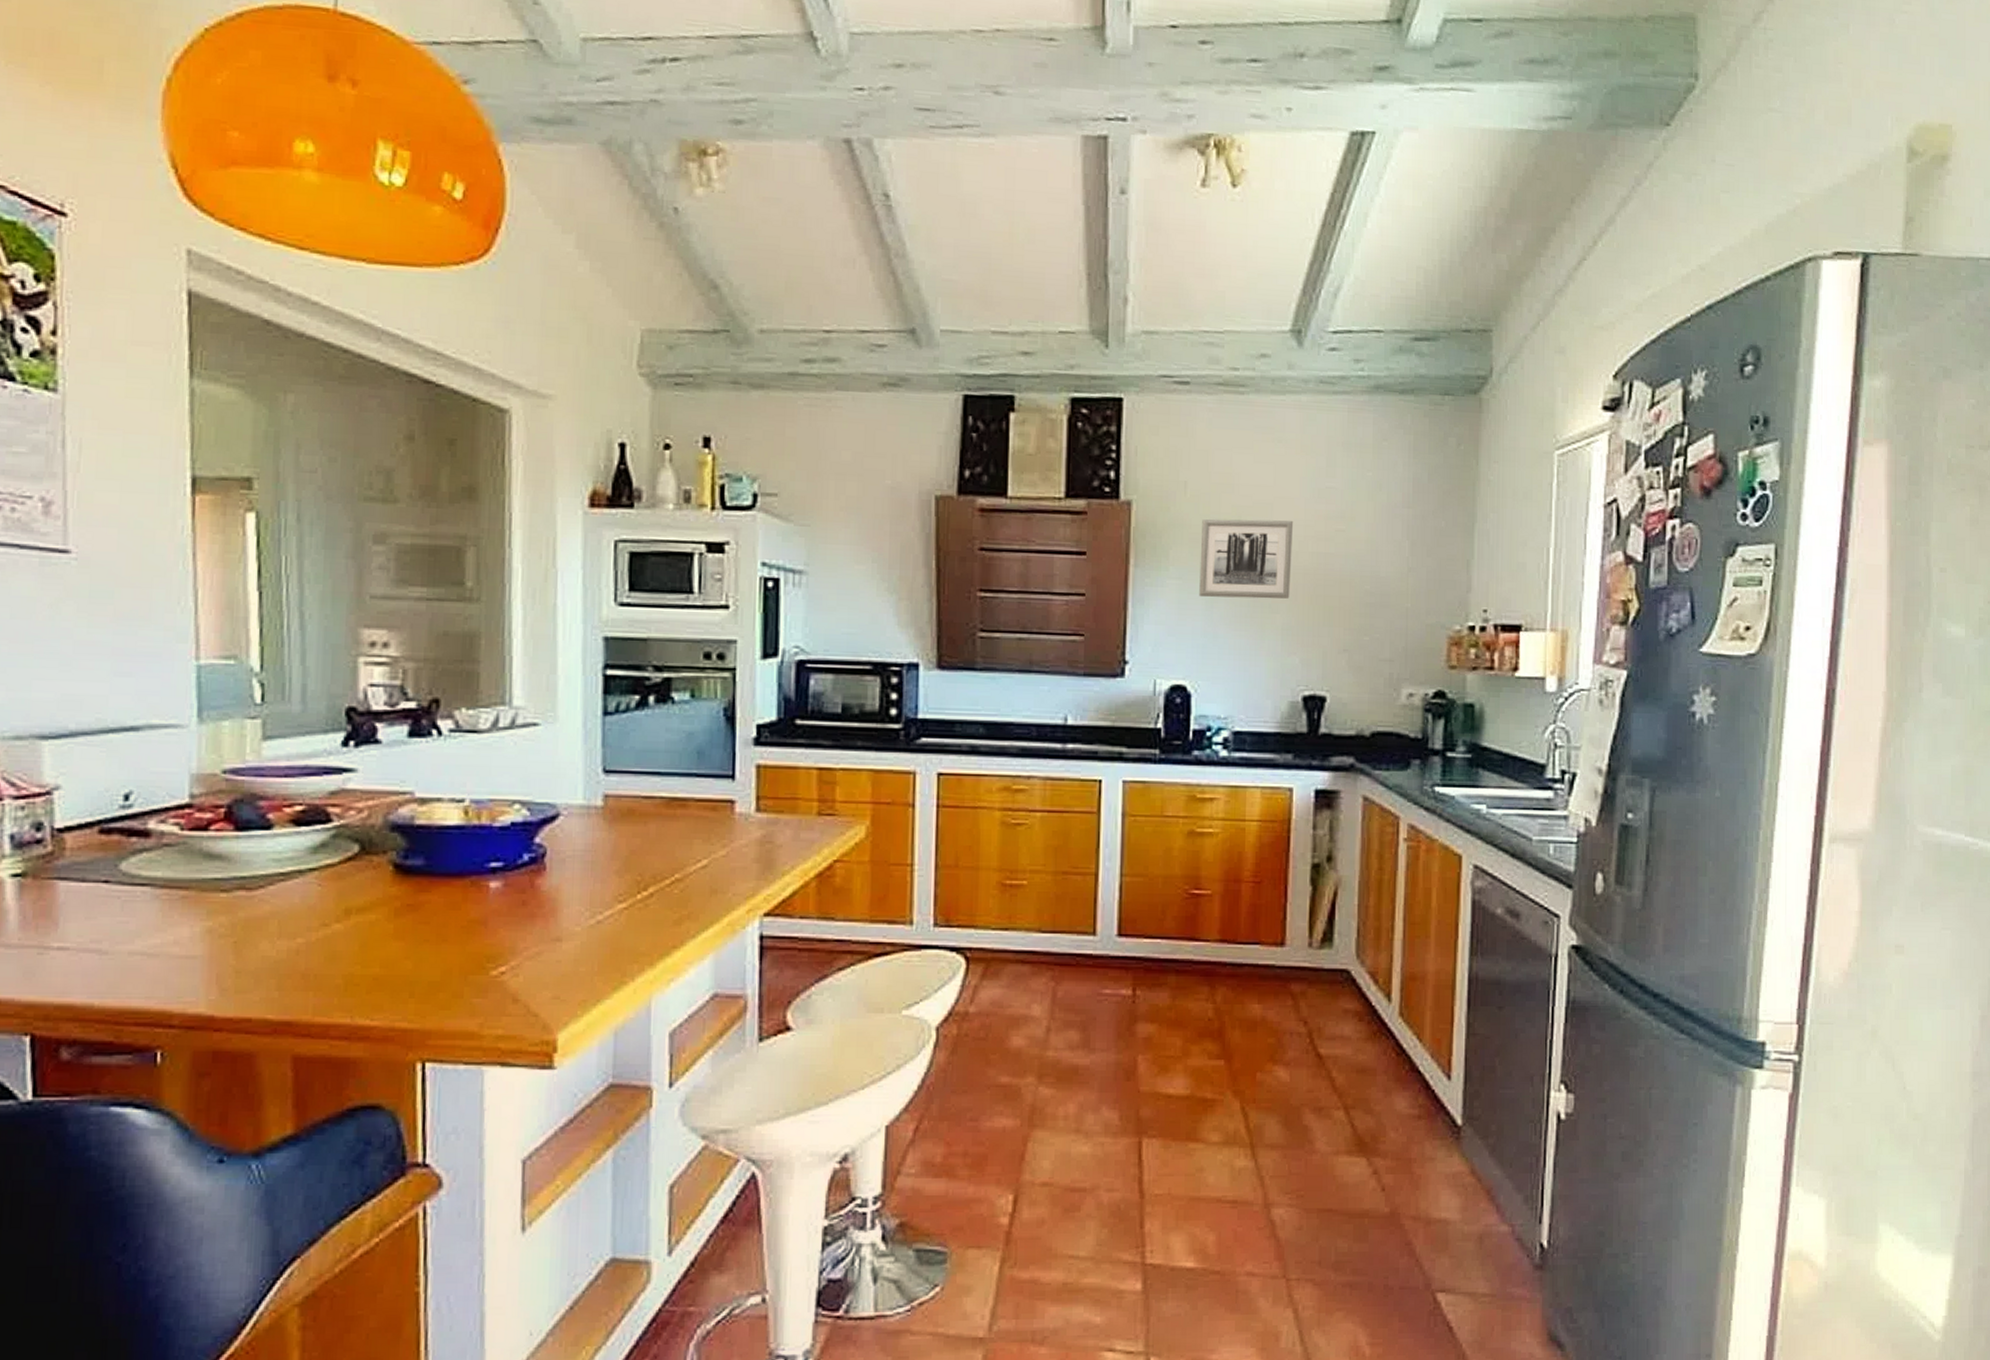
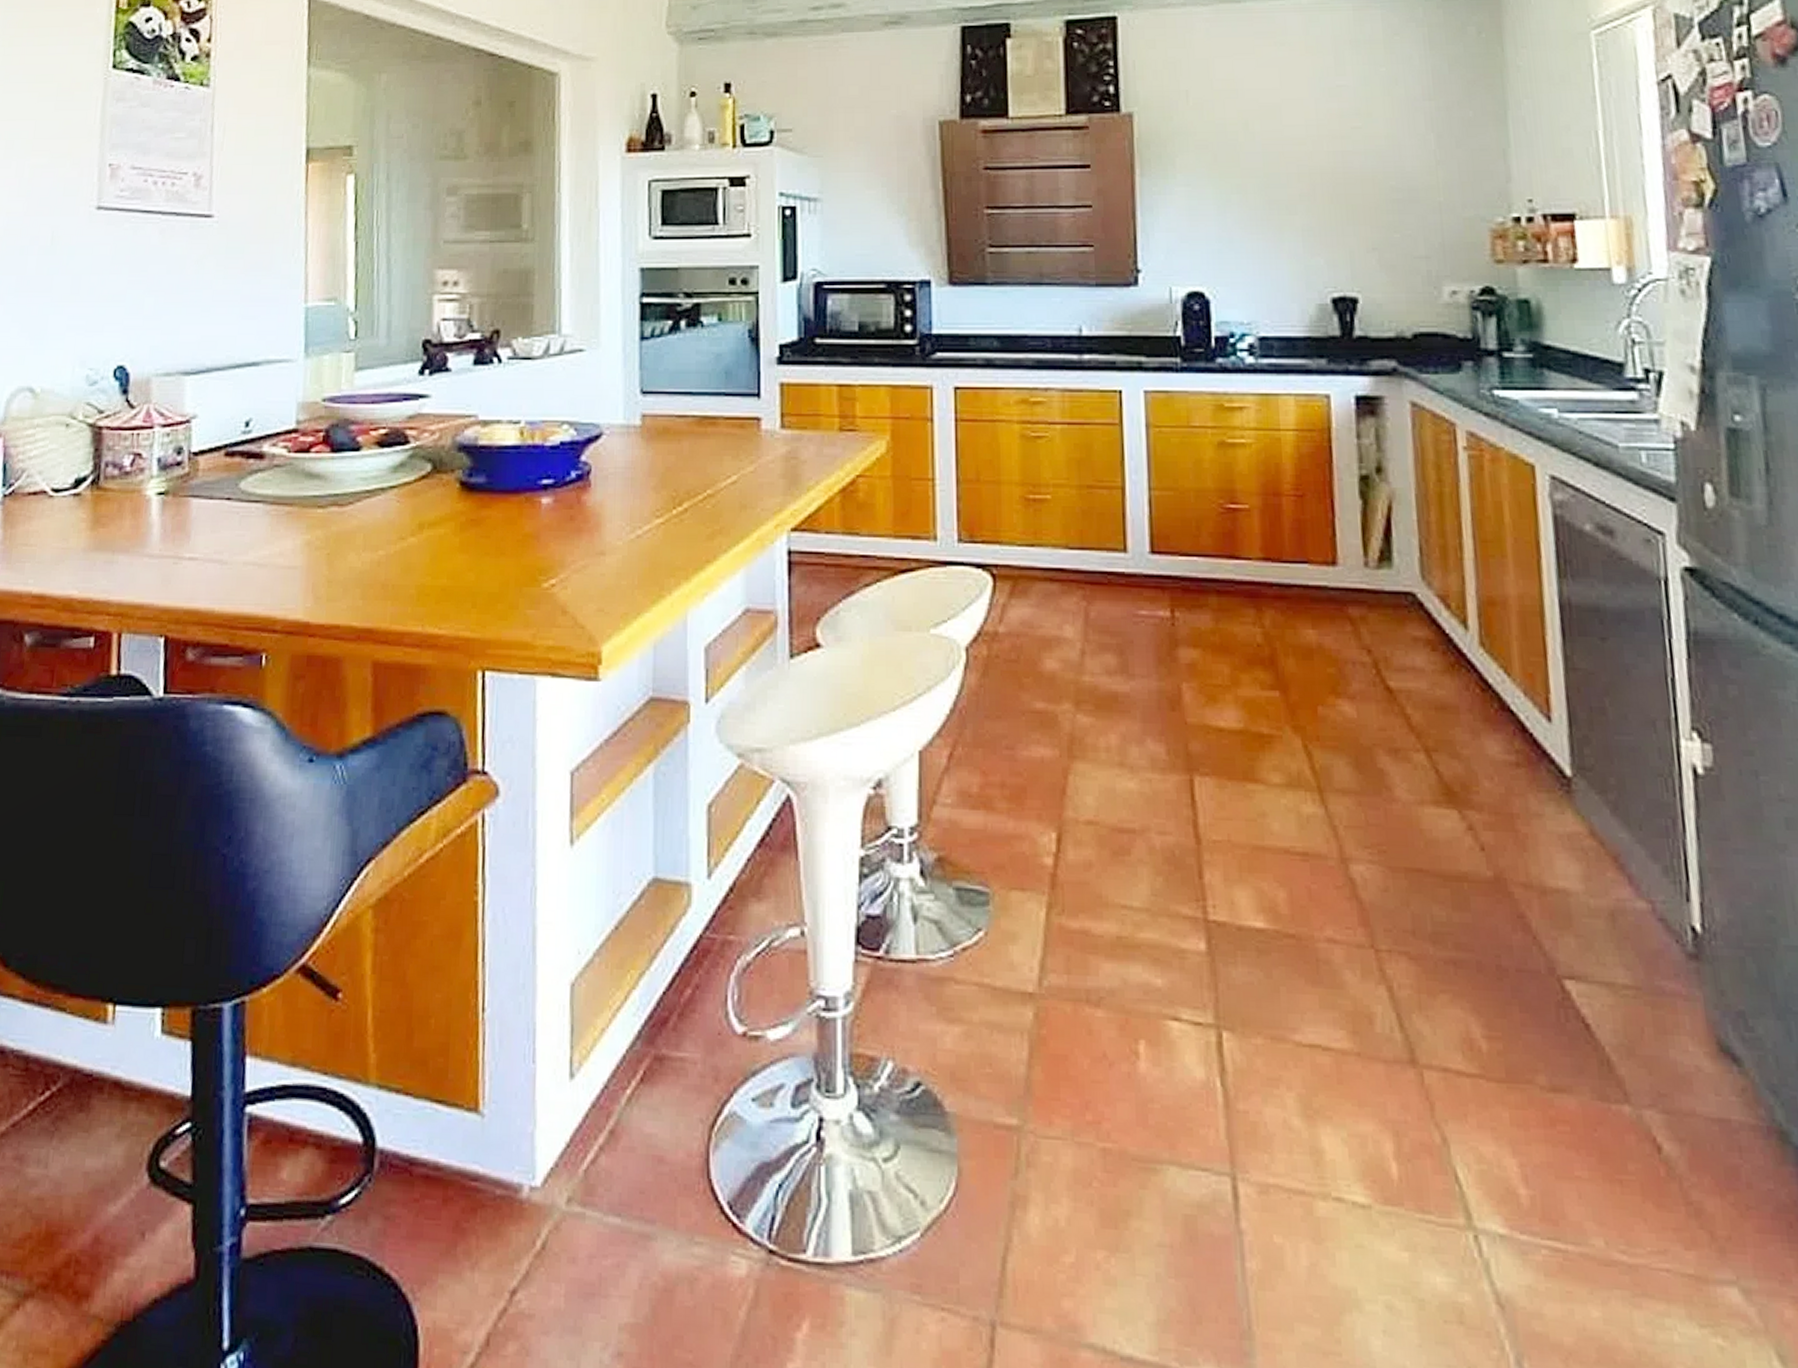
wall art: present [1199,519,1294,599] -> none [1207,120,1308,203]

